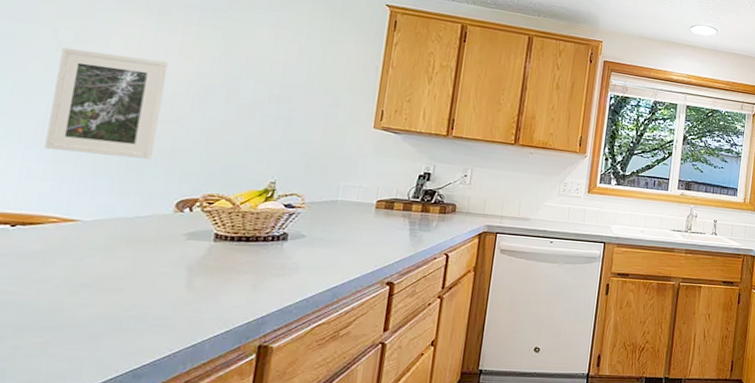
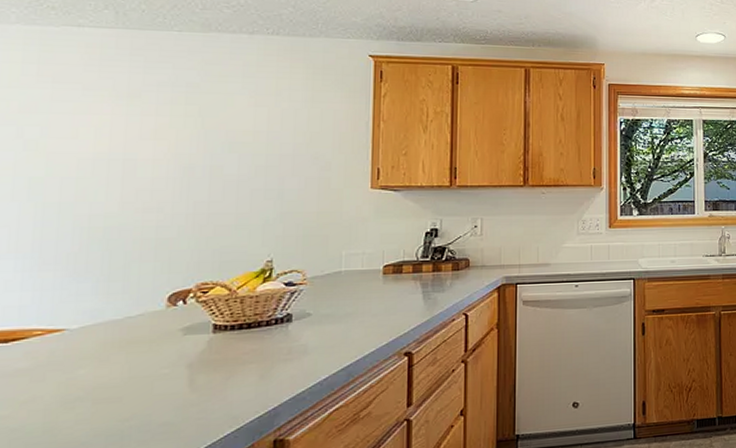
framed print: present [45,47,169,160] -> none [20,145,144,257]

